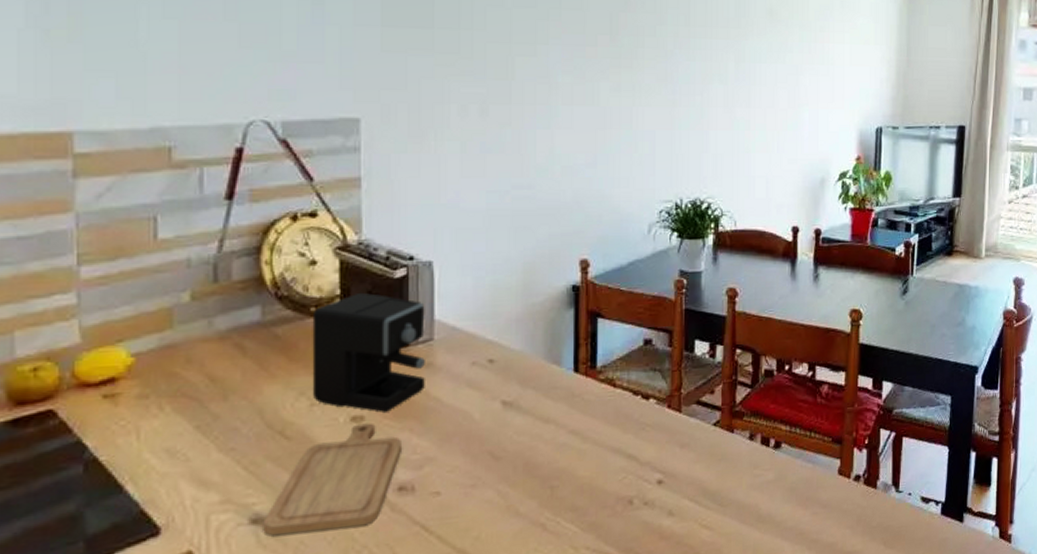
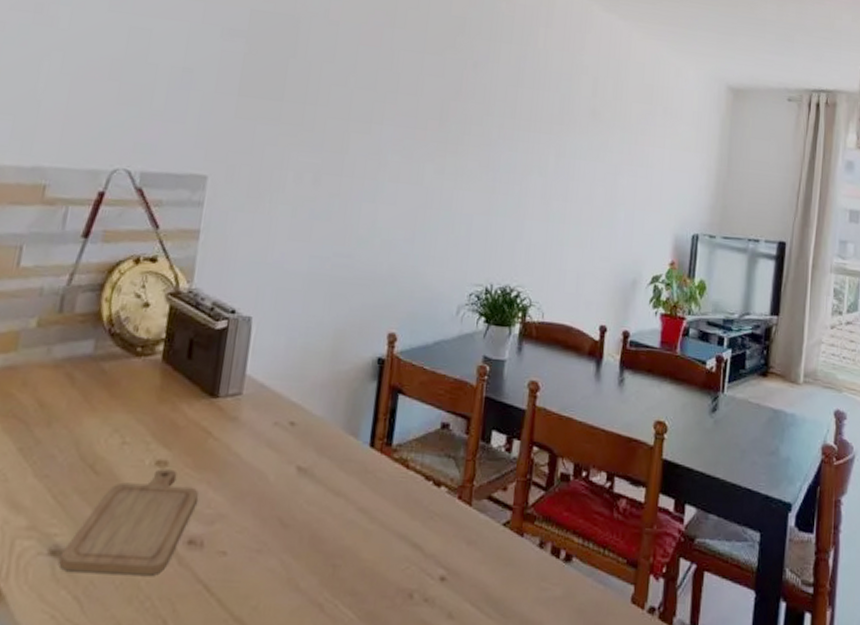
coffee maker: present [312,292,425,412] -> none [125,338,239,461]

